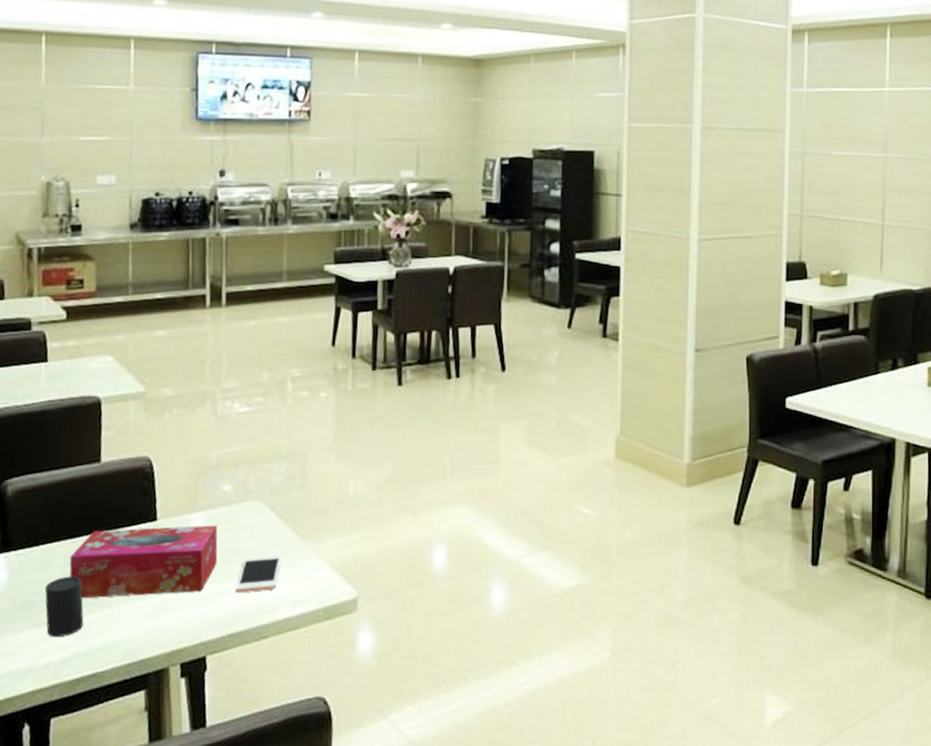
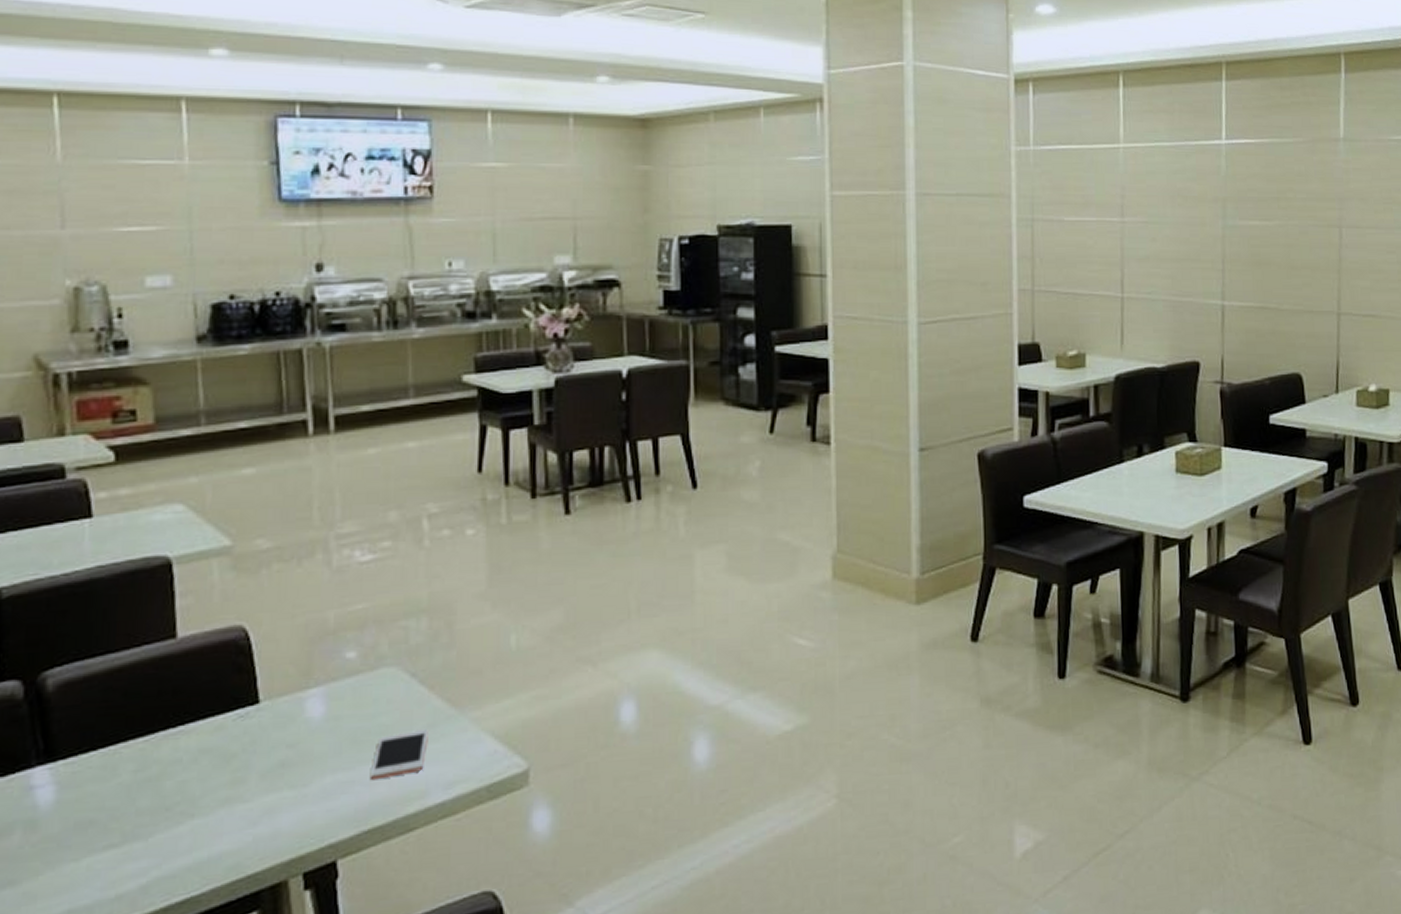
cup: present [44,576,84,638] -> none [109,782,167,862]
tissue box: present [69,525,218,599] -> none [142,701,344,809]

